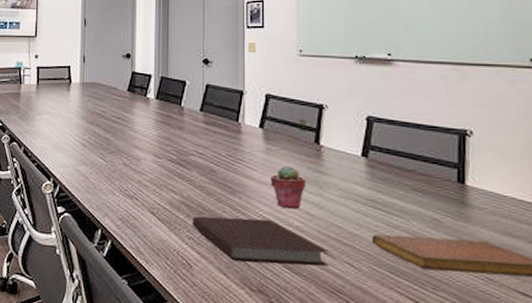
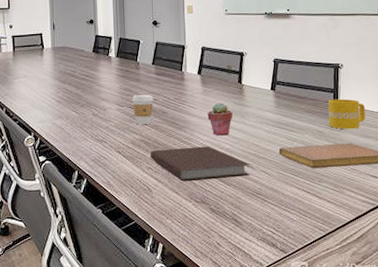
coffee cup: none [172,145,199,183] -> present [132,94,153,124]
mug: none [449,177,511,223] -> present [328,99,366,130]

